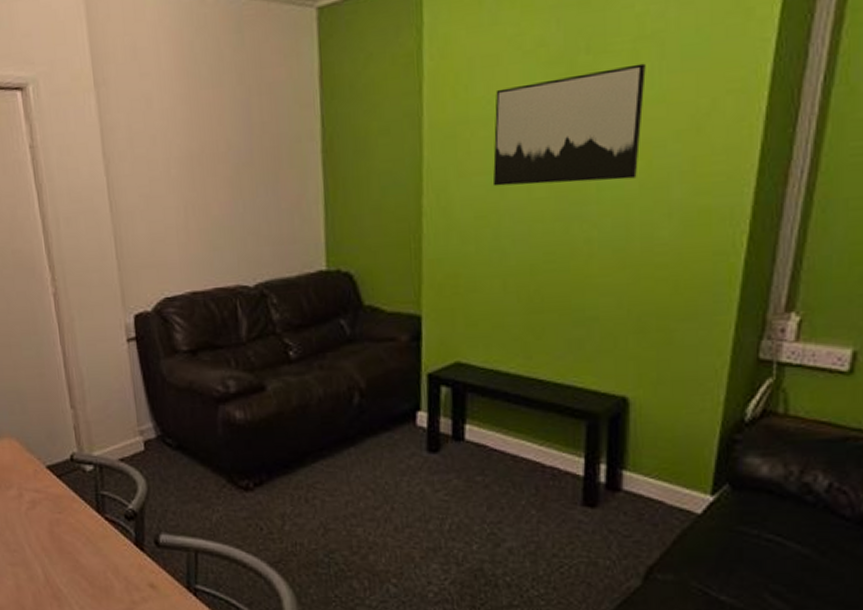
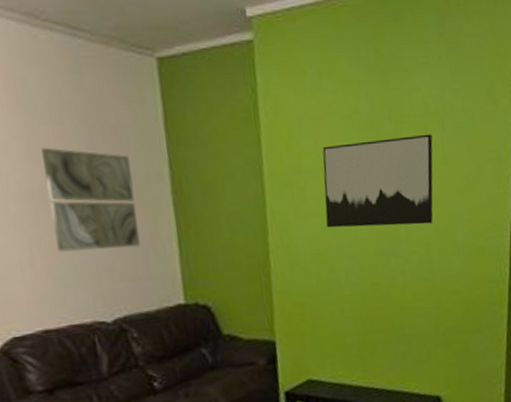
wall art: none [202,111,286,215] -> present [41,147,140,252]

